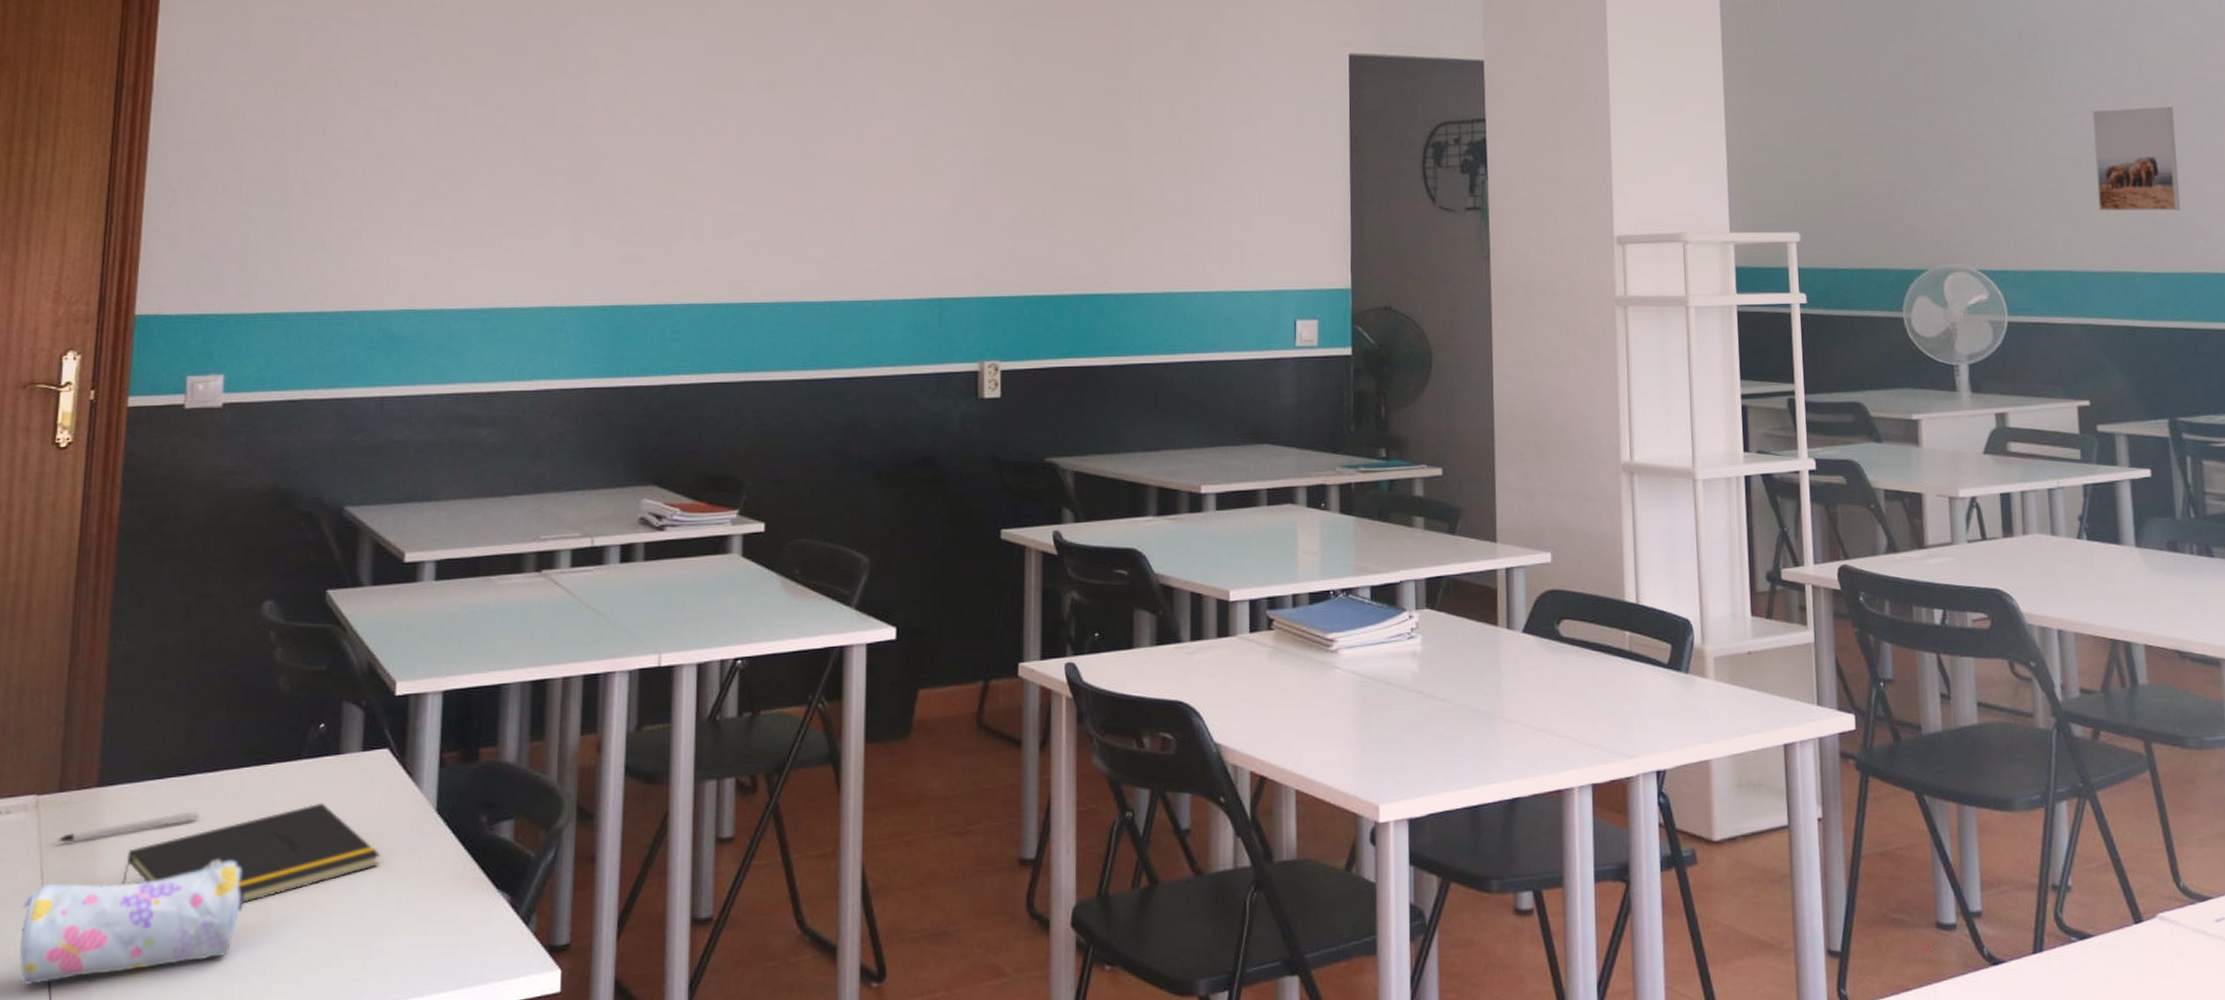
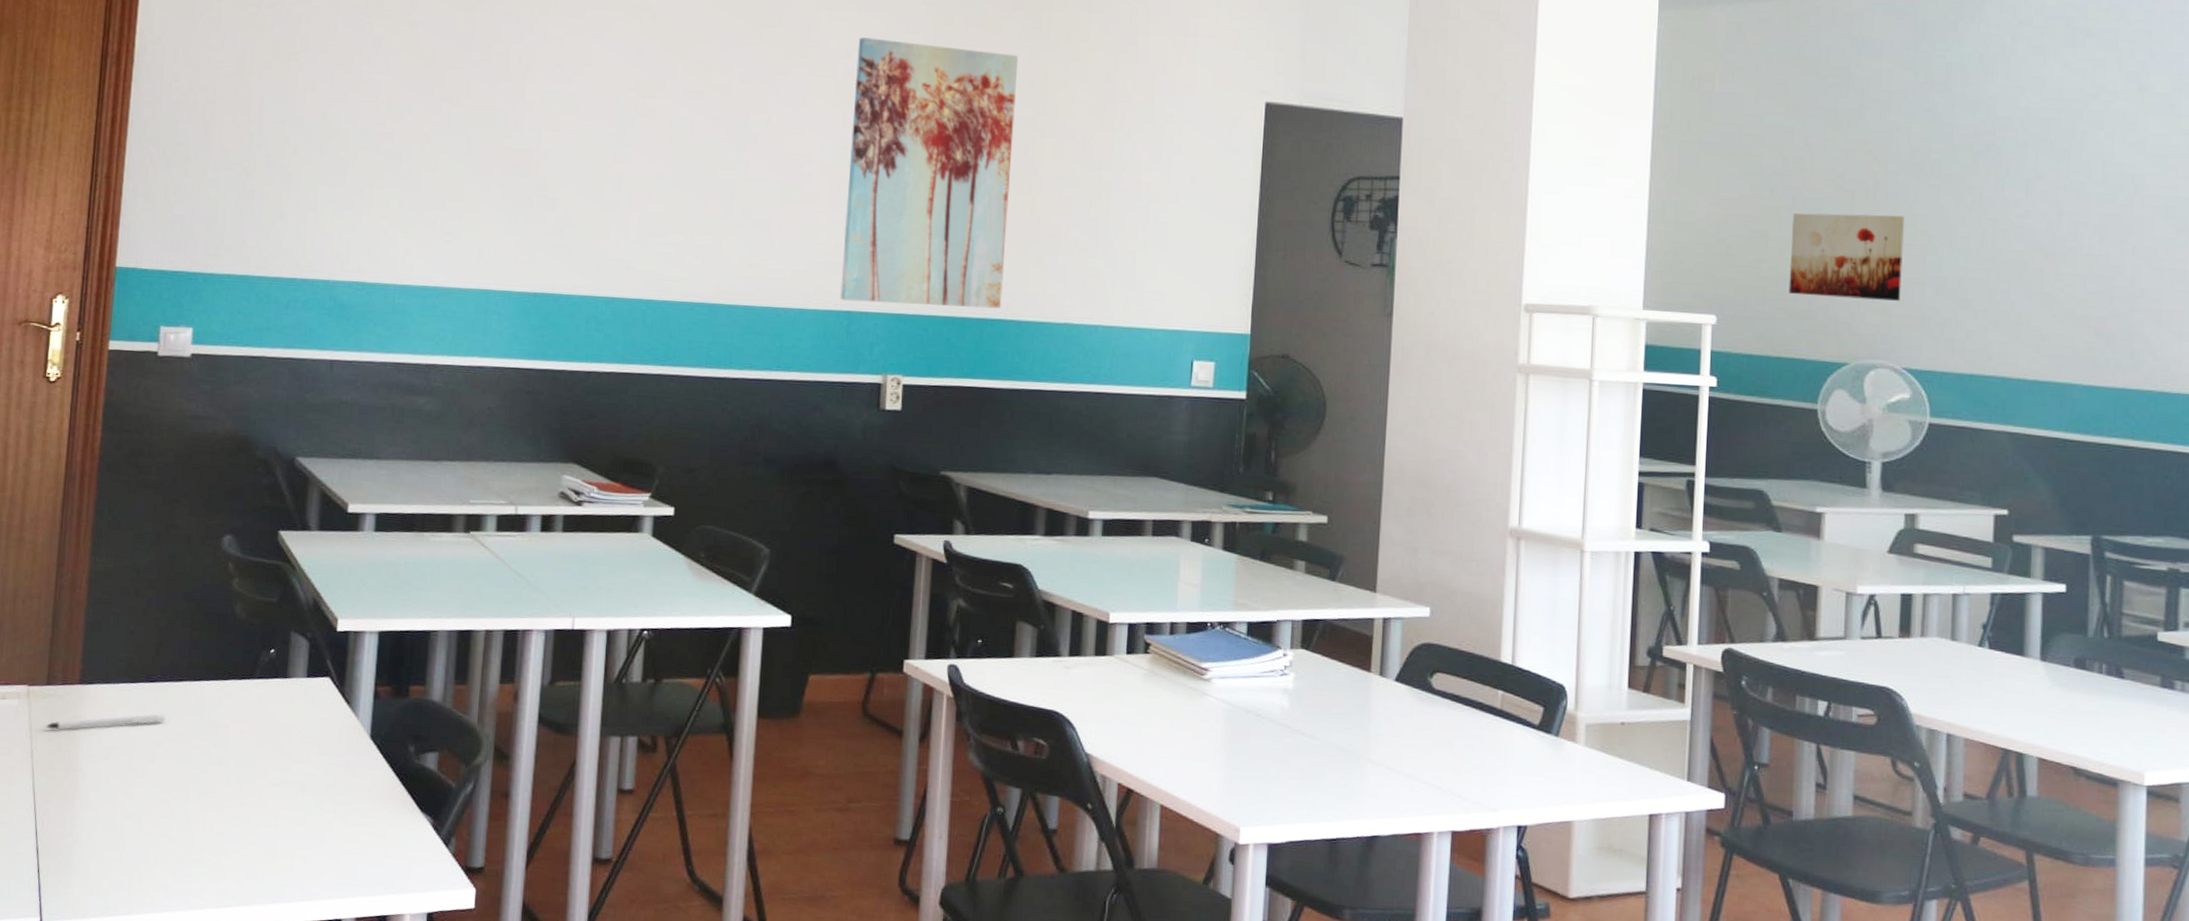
pencil case: present [19,860,244,985] -> none [12,758,202,848]
notepad: present [122,802,381,903] -> none [99,719,321,799]
wall art: none [930,16,1100,288] -> present [840,37,1019,309]
wall art: none [1862,122,1969,206] -> present [1788,213,1904,301]
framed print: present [2092,107,2180,211] -> none [2042,214,2137,325]

